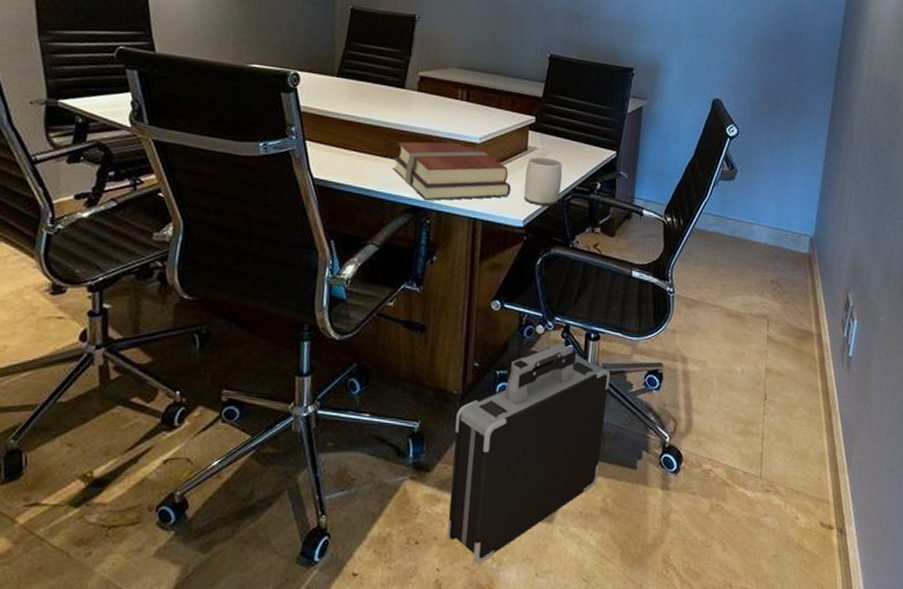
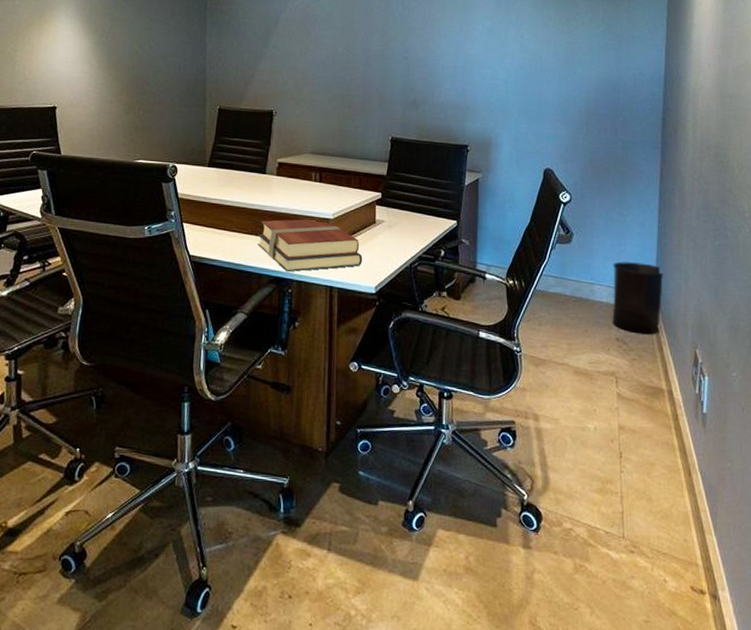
briefcase: present [446,342,611,563] -> none [317,401,465,619]
mug: present [524,156,563,206] -> none [374,228,409,273]
waste bin: none [768,201,825,278] -> present [612,261,664,335]

